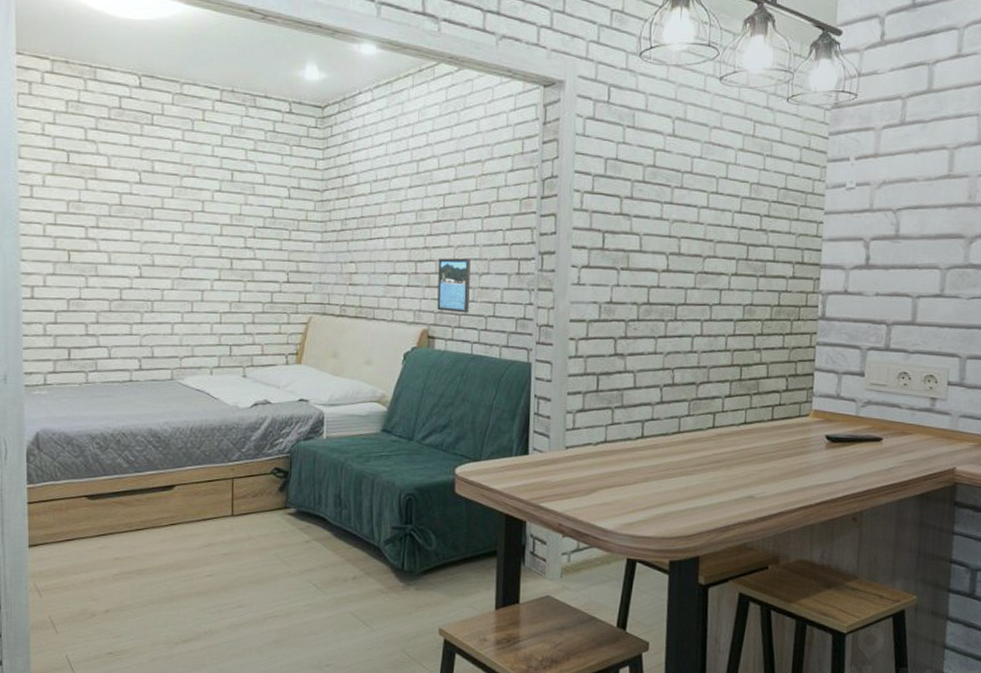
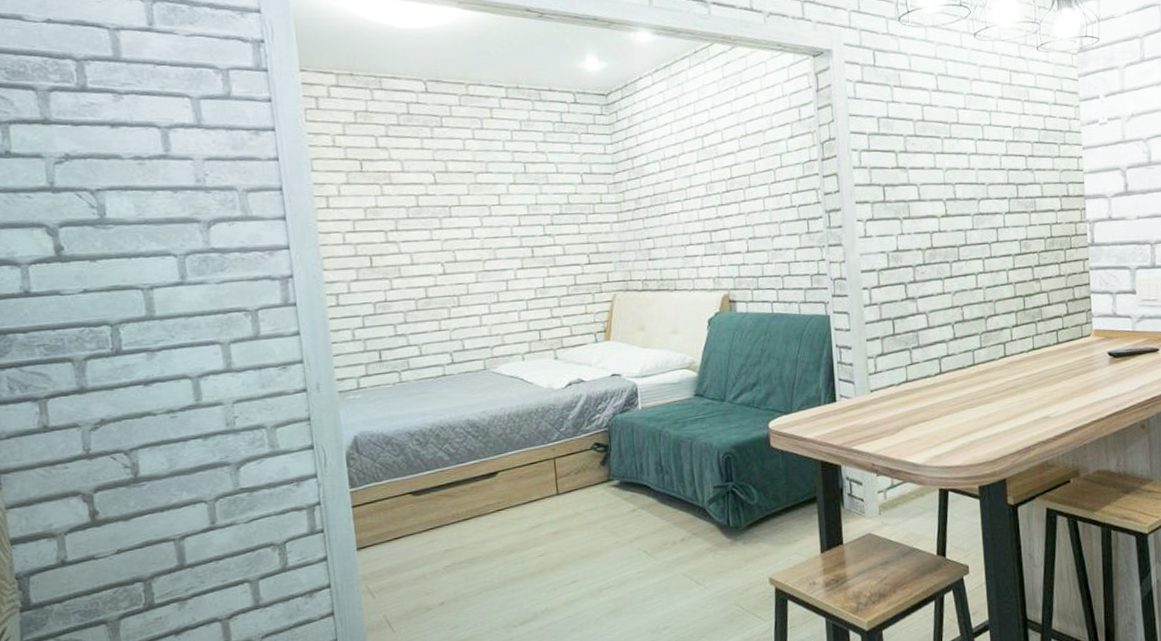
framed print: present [437,258,471,313] -> none [732,223,765,276]

